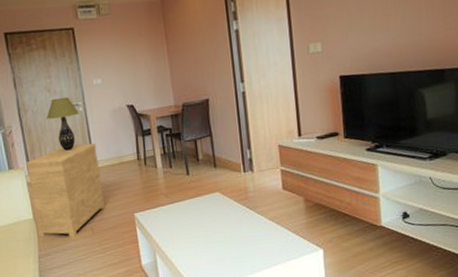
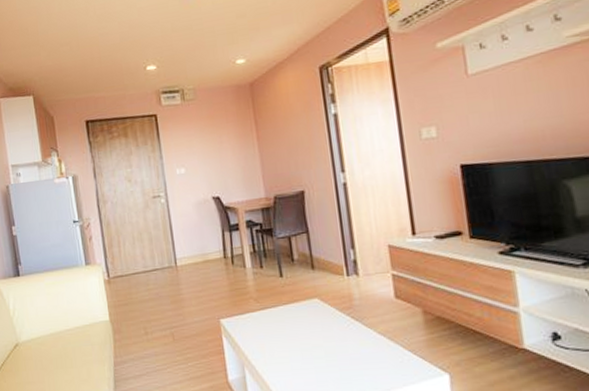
side table: present [26,143,105,238] -> none [104,238,188,344]
table lamp: present [47,96,79,151] -> none [127,187,161,246]

